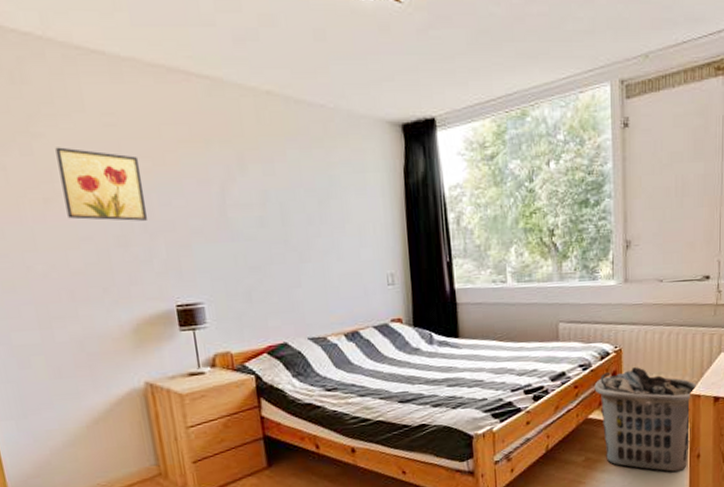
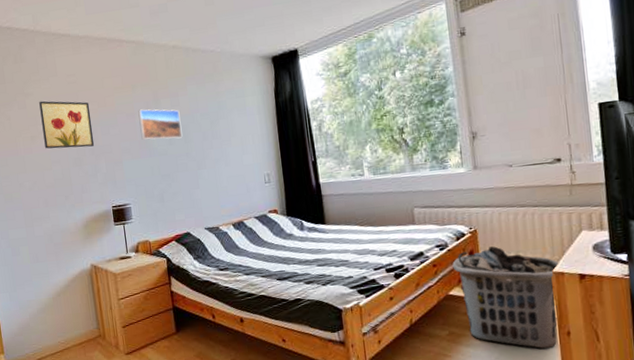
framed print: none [214,175,279,220] -> present [138,109,183,140]

